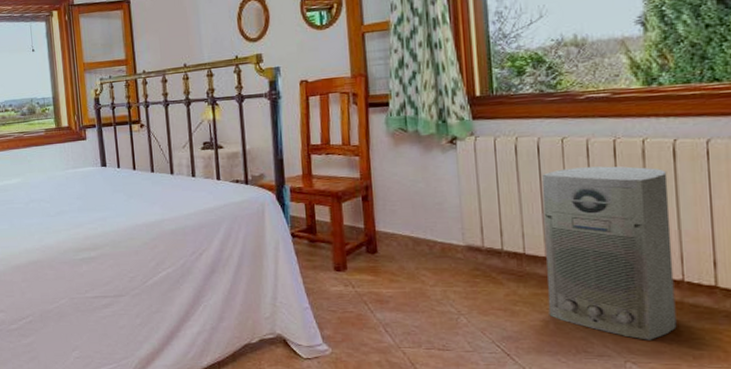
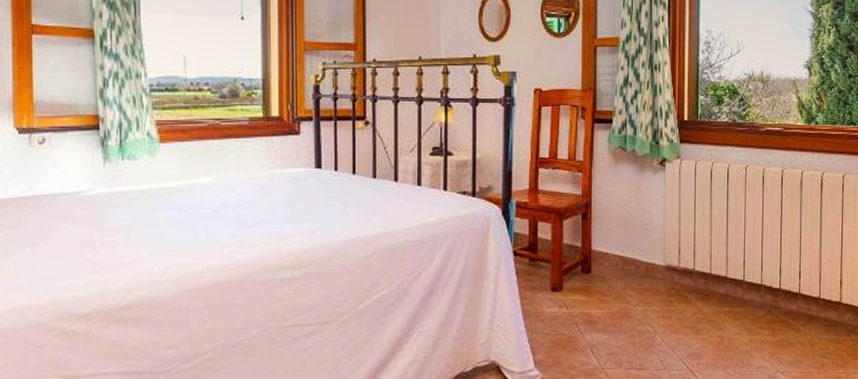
air purifier: present [542,166,677,340] -> none [725,194,816,352]

